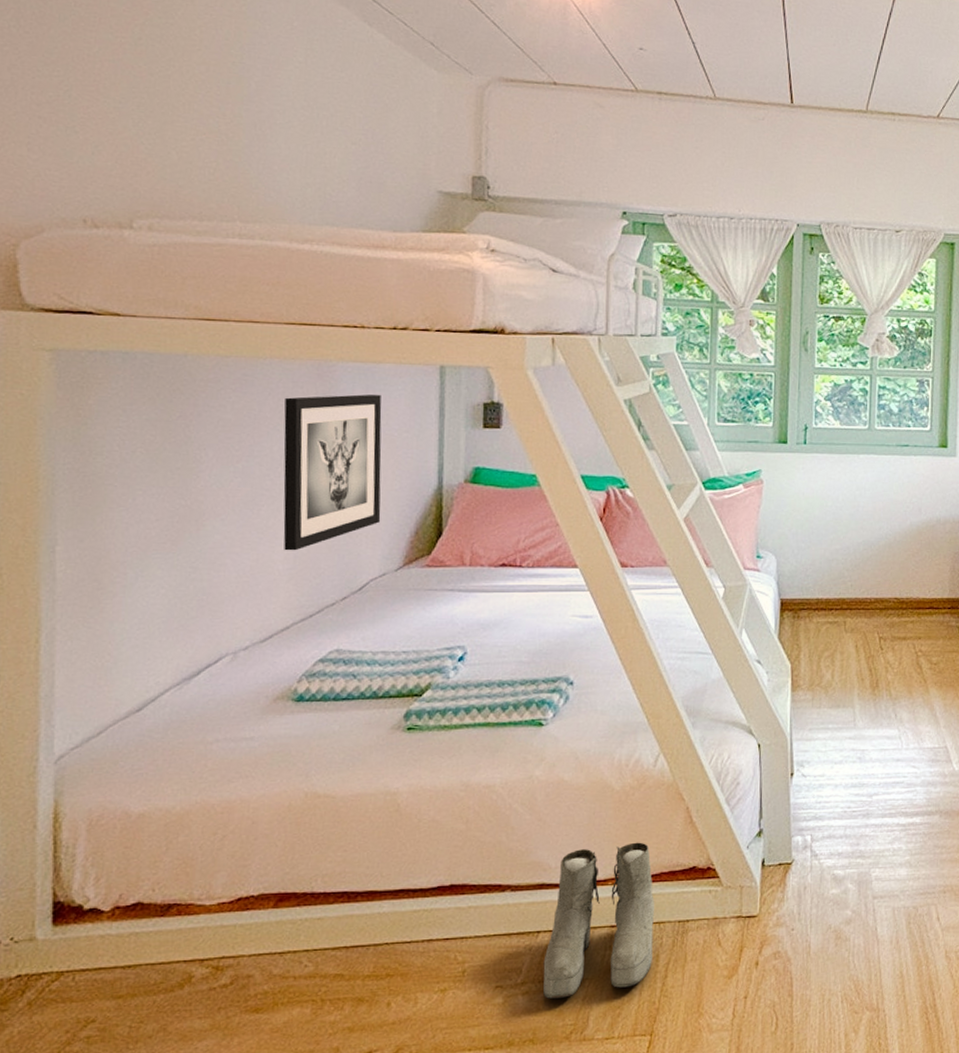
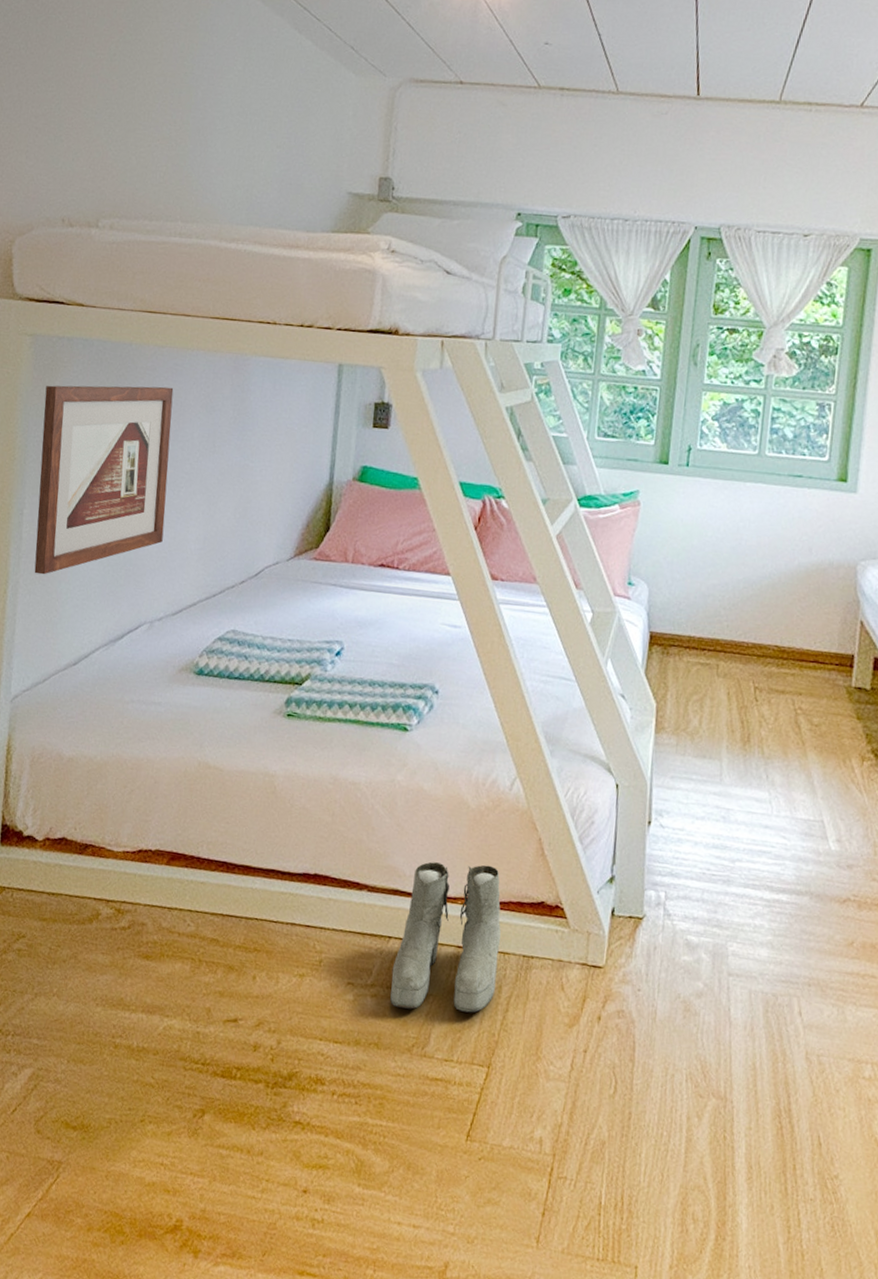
picture frame: none [75,399,244,617] -> present [34,385,174,575]
wall art: present [283,394,382,551] -> none [196,387,286,533]

